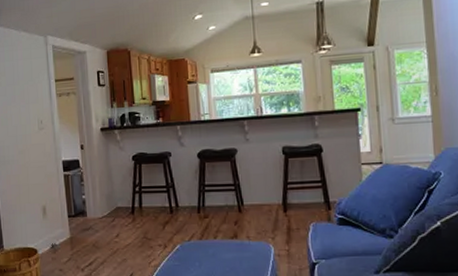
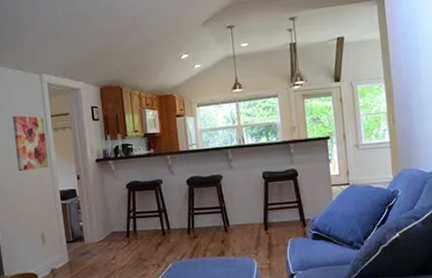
wall art: none [16,80,52,139] -> present [13,115,49,172]

